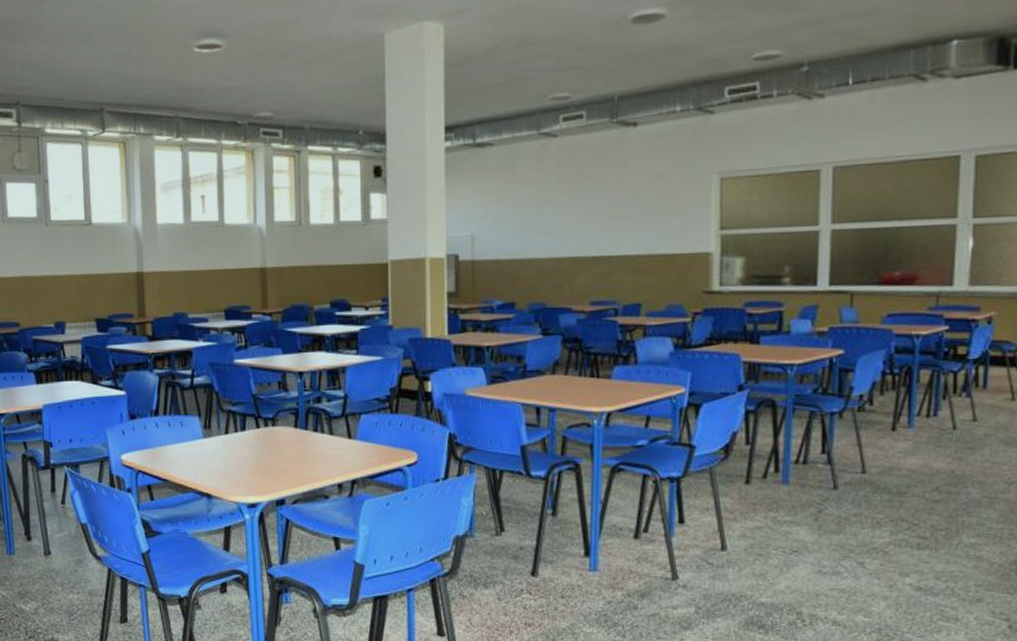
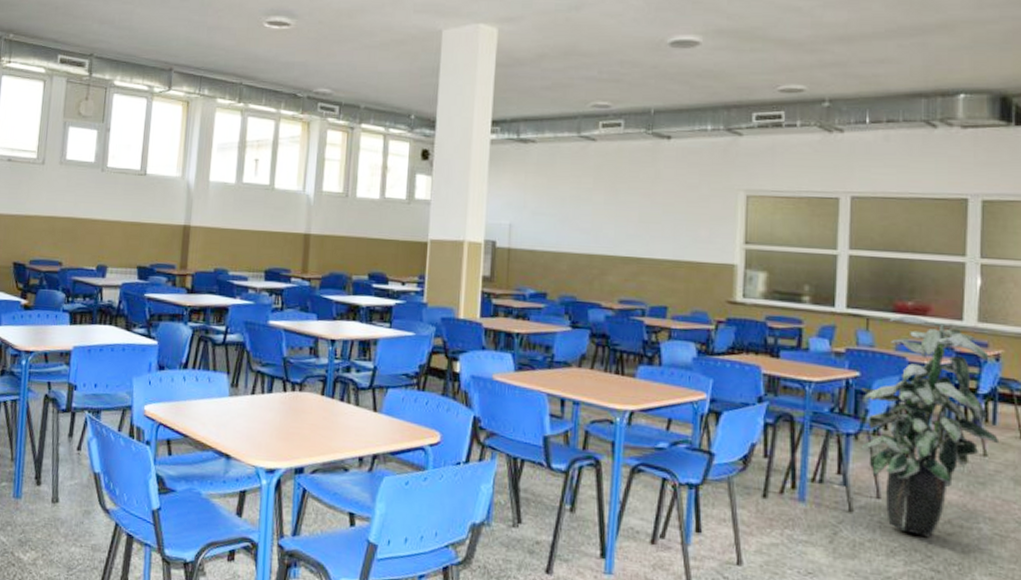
indoor plant: none [845,286,990,505] -> present [861,315,1000,537]

